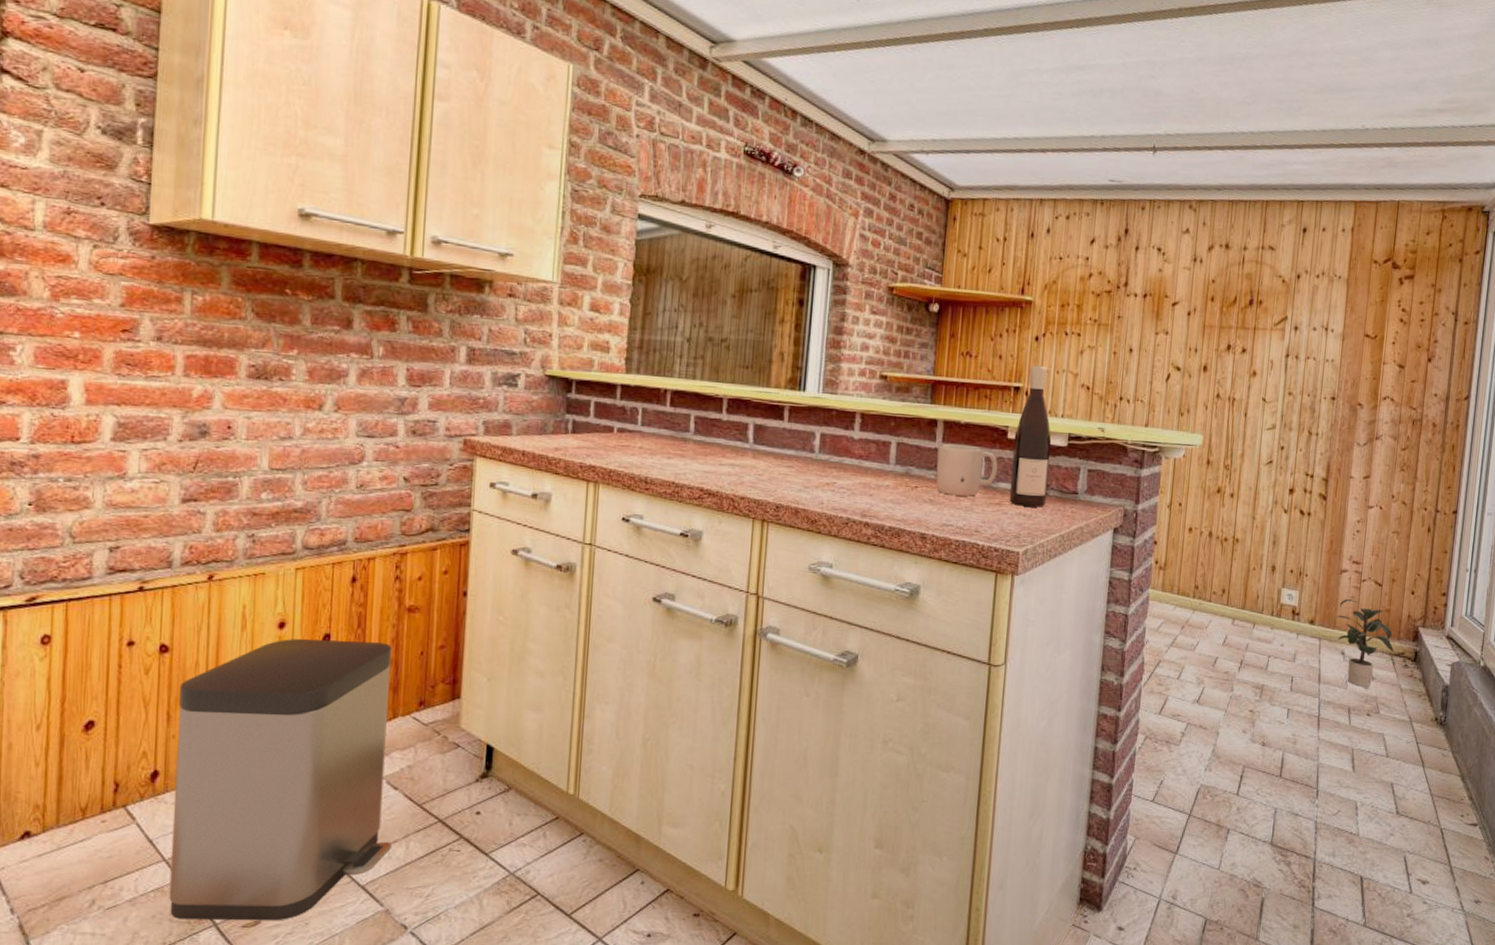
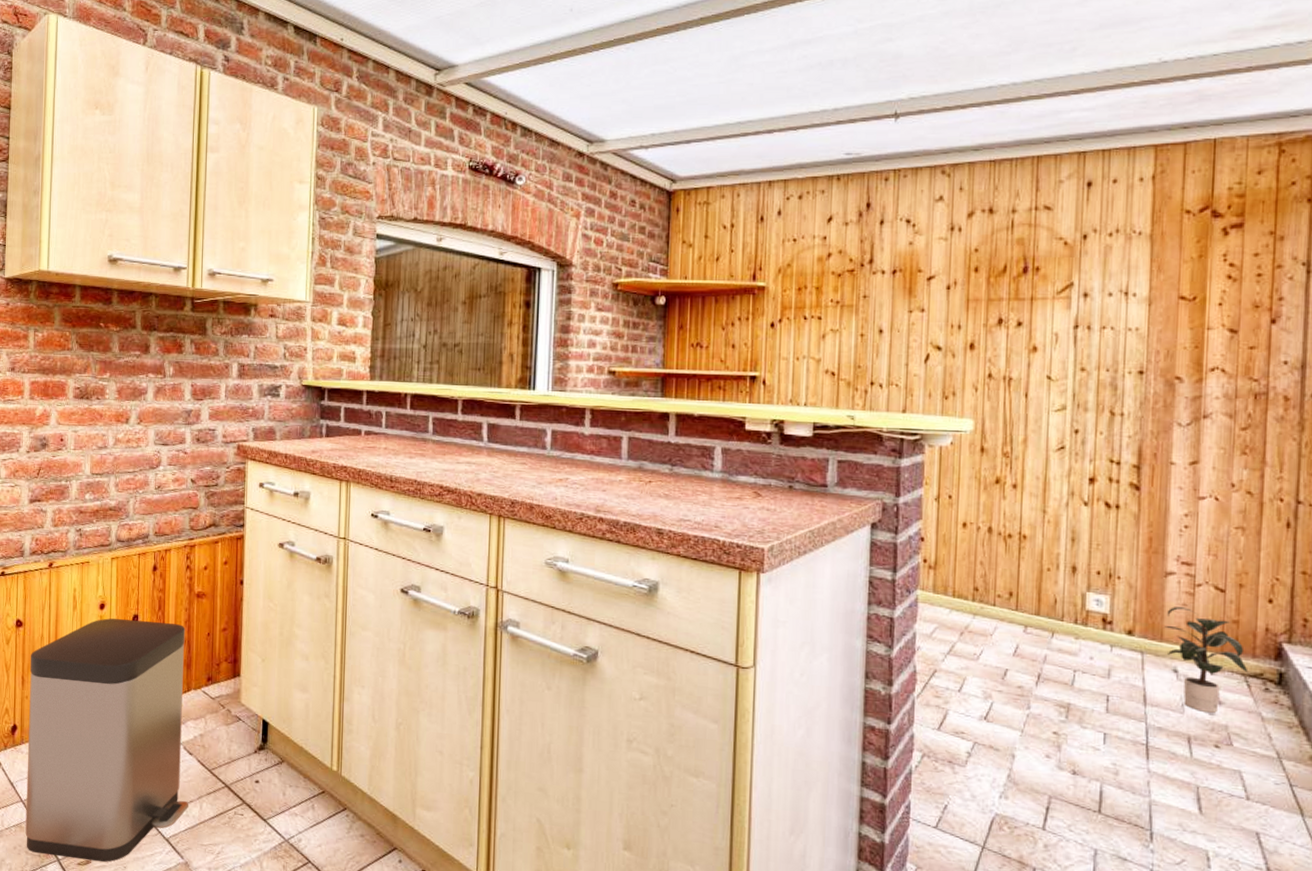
mug: present [936,443,998,497] -> none [670,437,736,491]
bottle: present [1009,366,1052,507] -> none [750,353,795,501]

